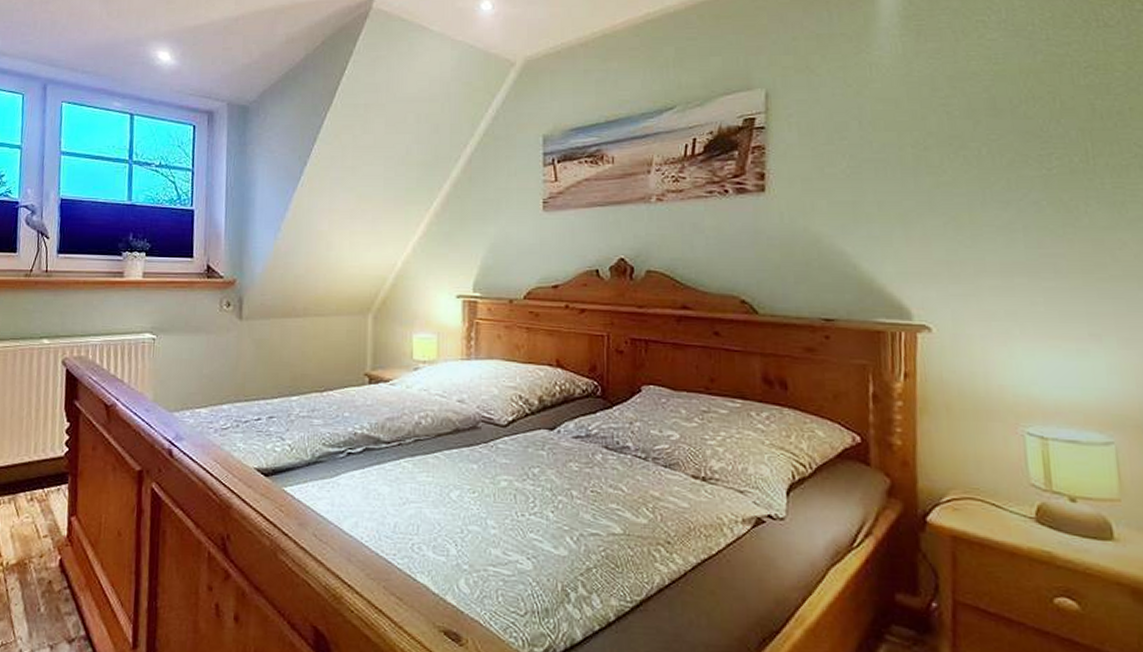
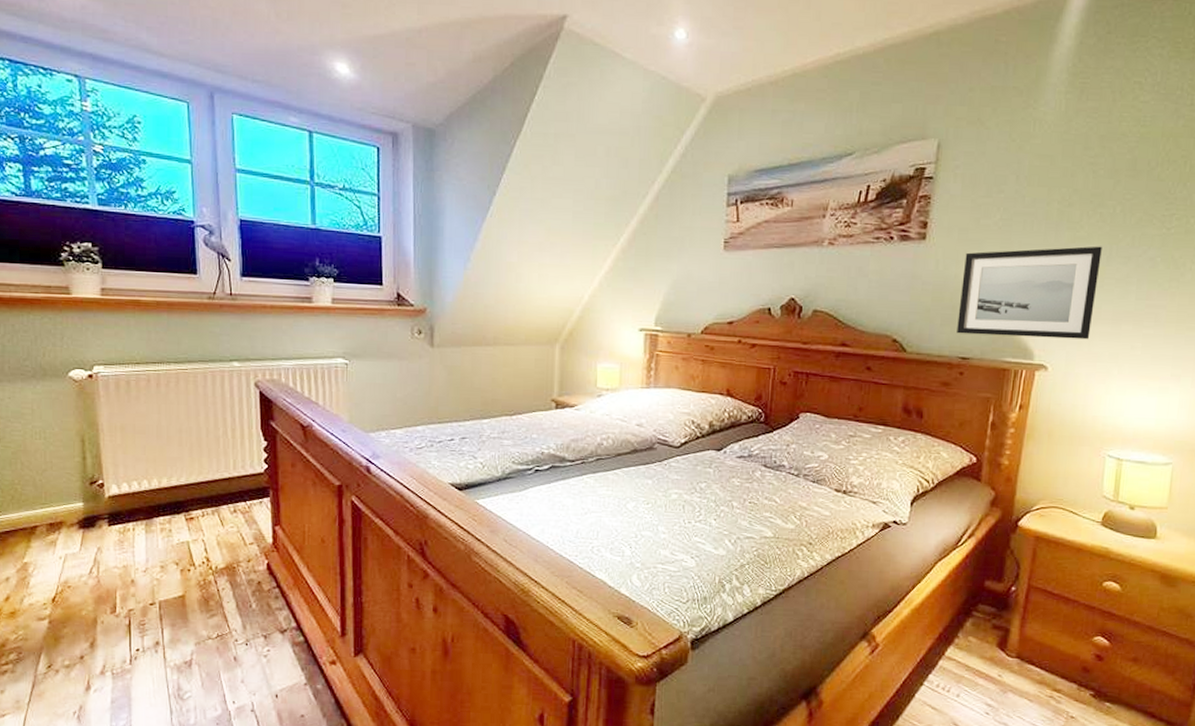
wall art: none [813,191,977,295] -> present [957,246,1102,340]

